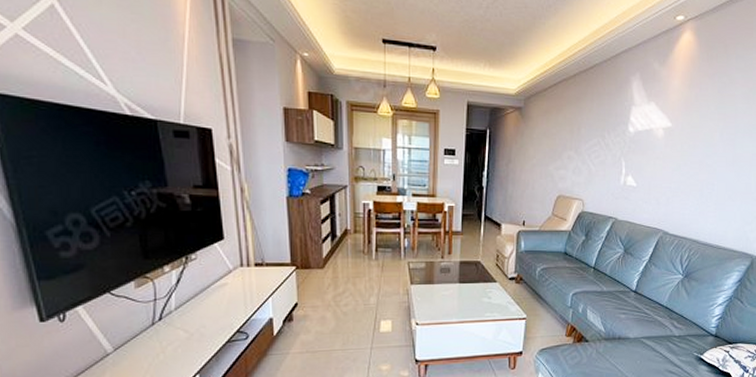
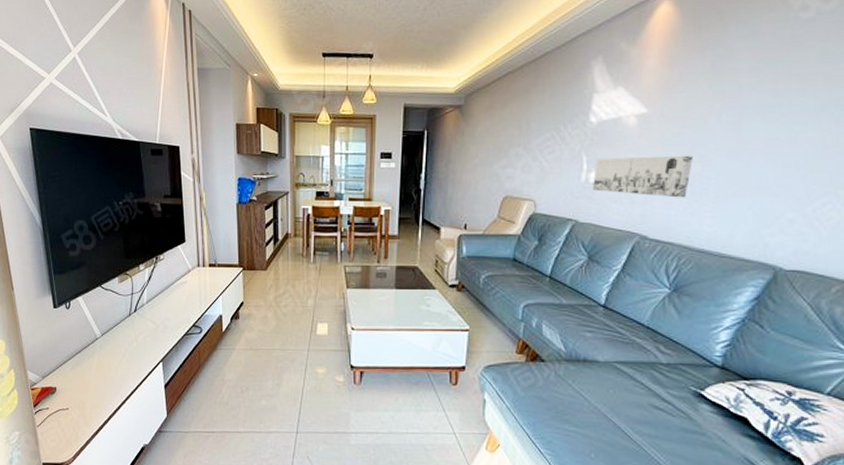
wall art: none [629,164,702,200] -> present [593,155,693,198]

